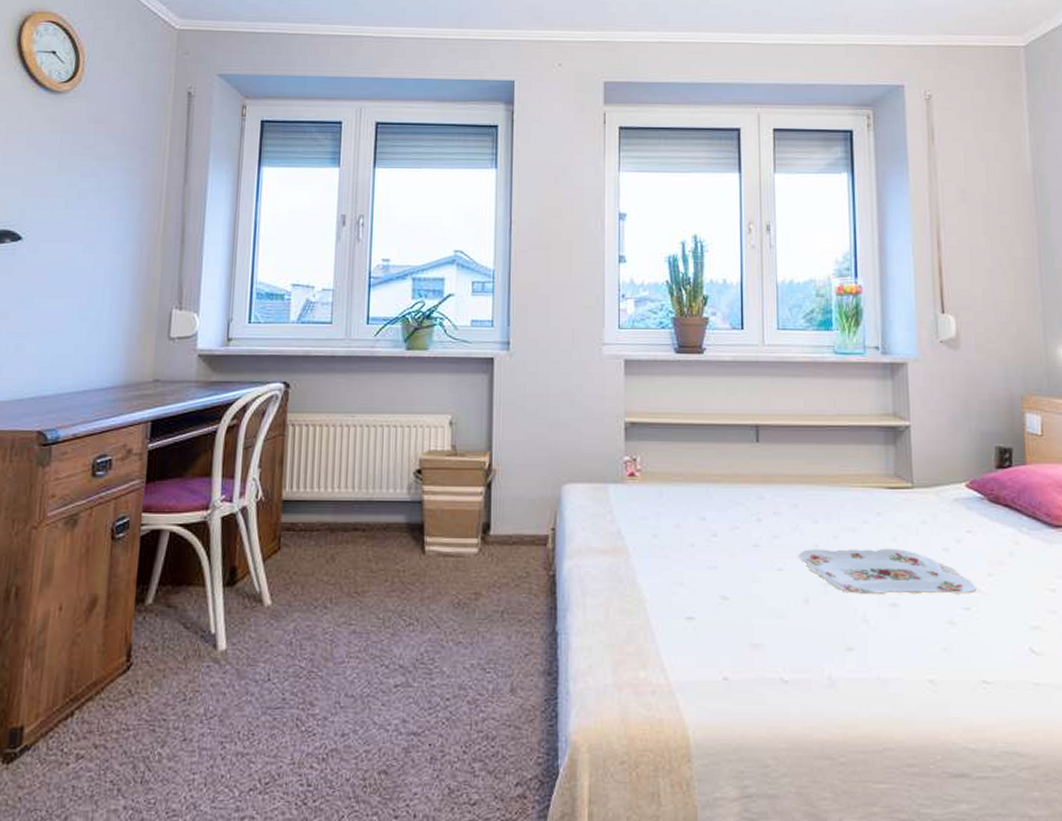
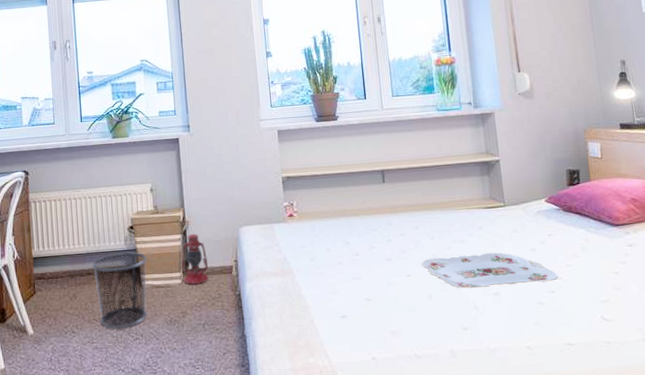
trash can: none [362,504,435,608] -> present [93,252,147,329]
lantern: none [481,488,517,558] -> present [182,234,209,285]

